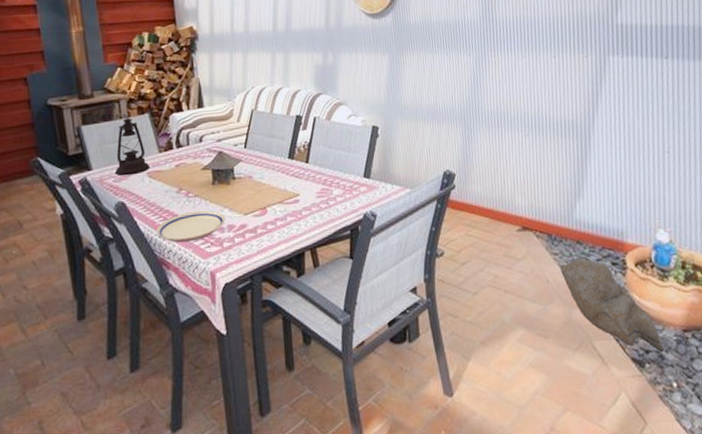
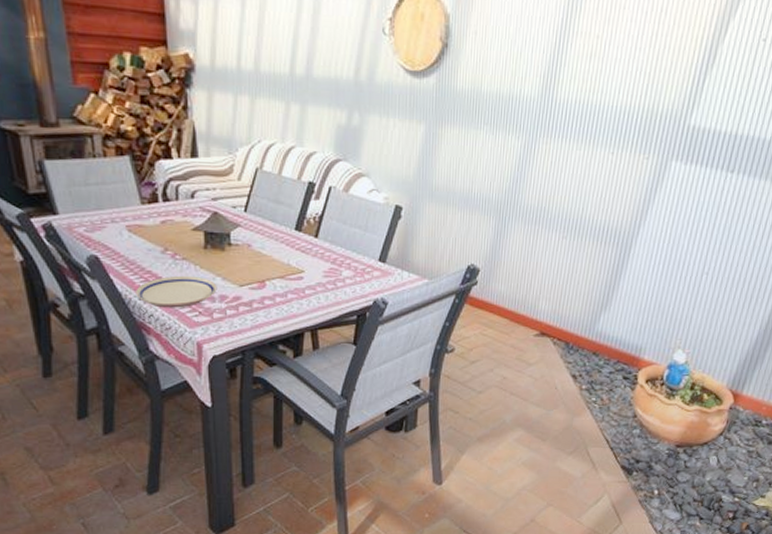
lantern: present [115,115,150,176] -> none [86,155,130,226]
decorative rock: present [561,258,663,351] -> none [571,369,654,462]

